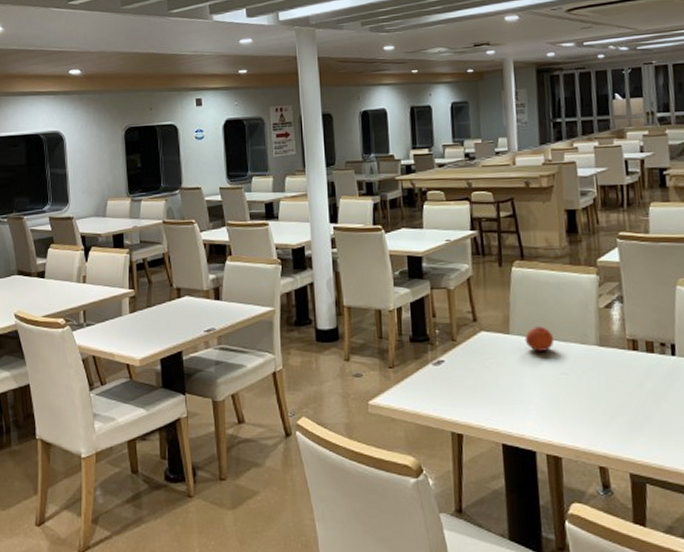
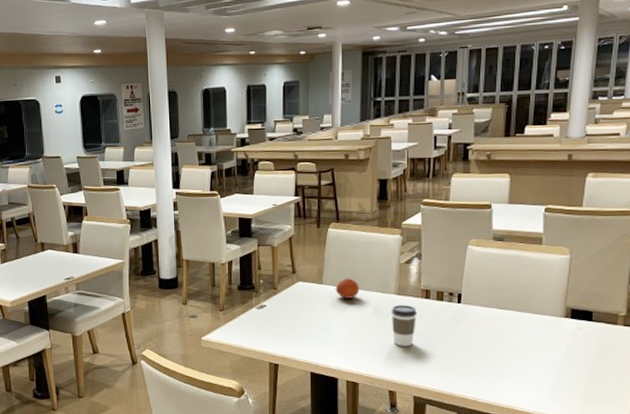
coffee cup: none [593,359,625,410] -> present [391,305,418,346]

